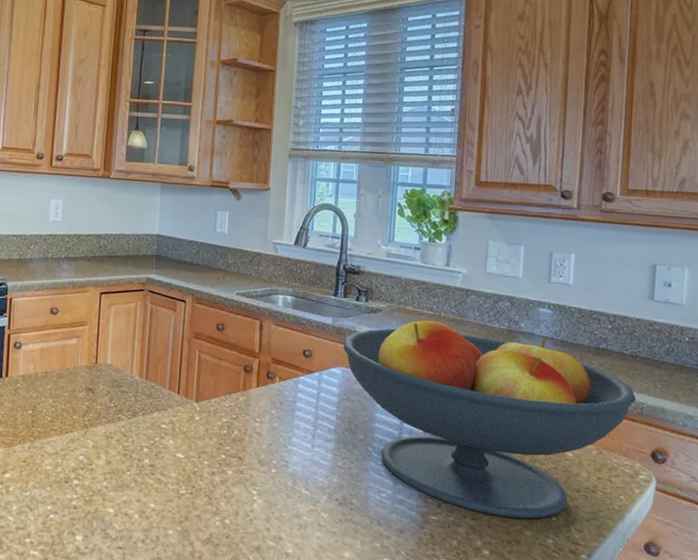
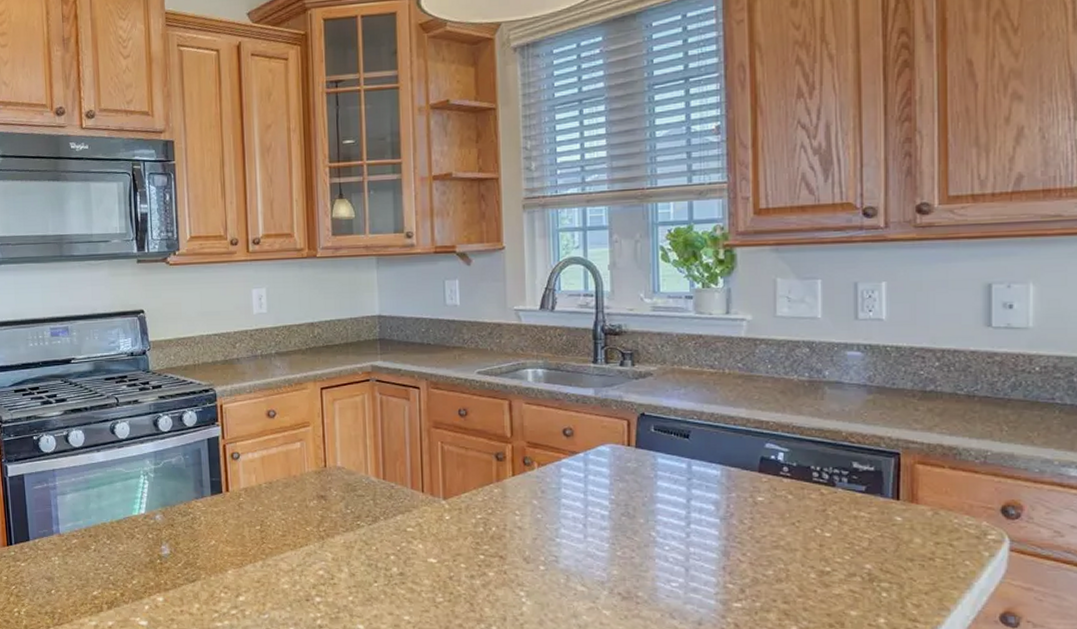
fruit bowl: present [343,320,636,519] -> none [609,379,977,598]

